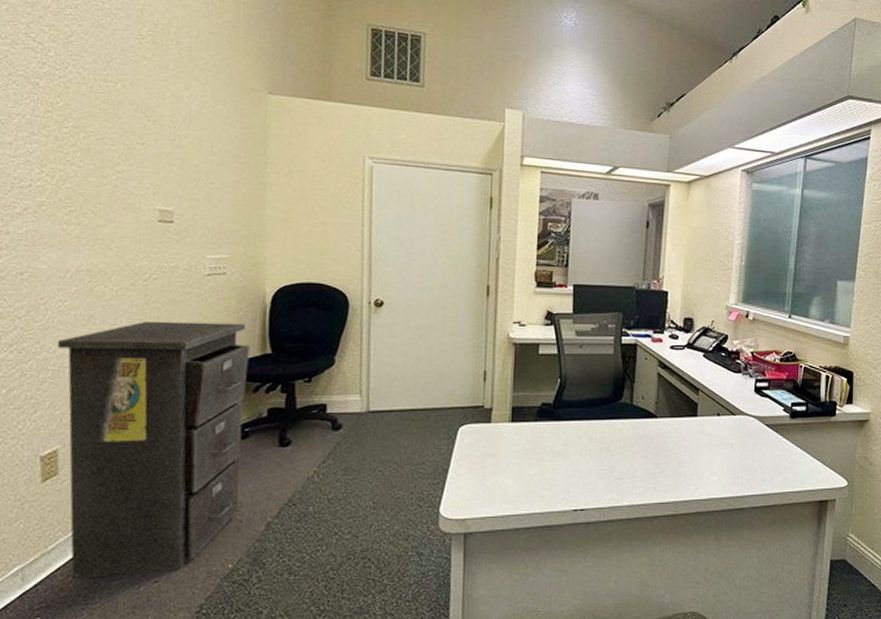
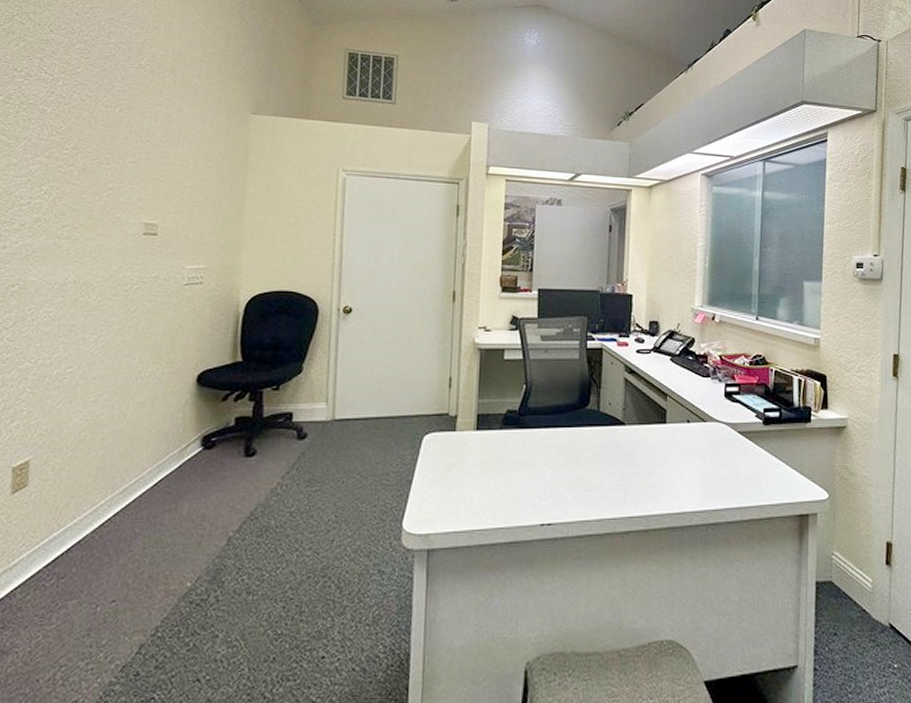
filing cabinet: present [57,320,250,579] -> none [30,330,222,597]

